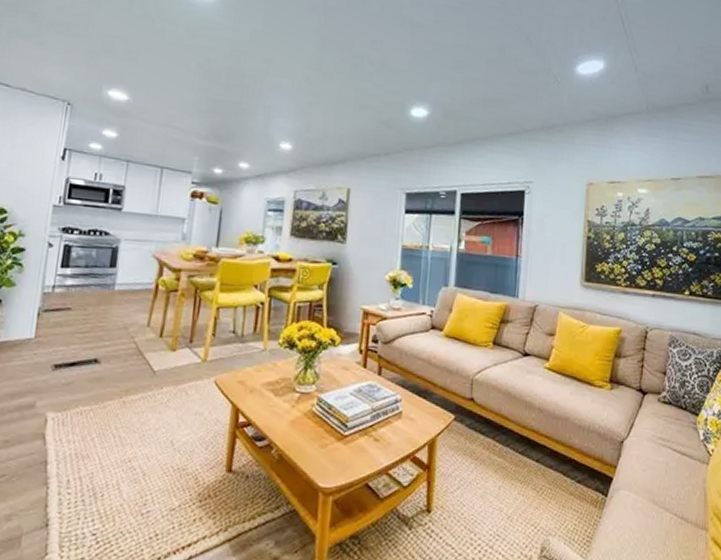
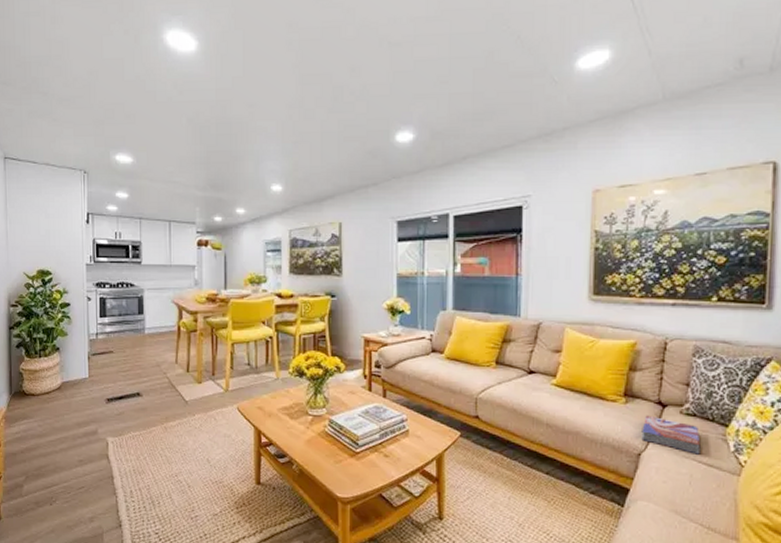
textbook: none [624,402,675,443] -> present [641,415,701,455]

